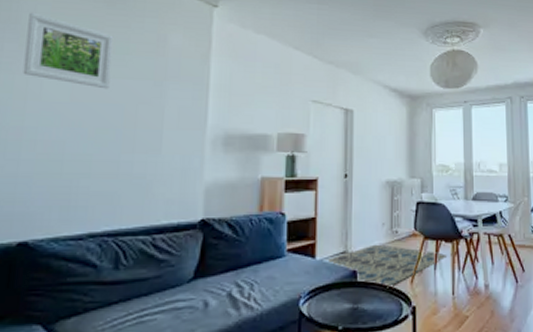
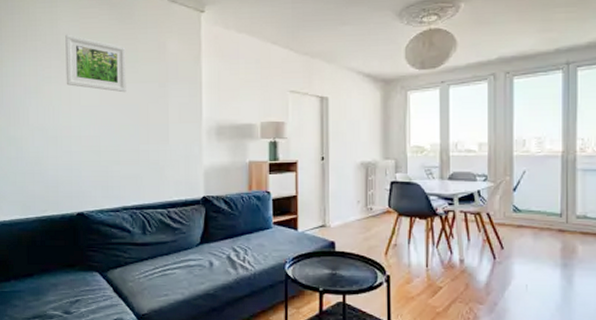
rug: present [324,244,448,288] -> none [306,219,422,258]

